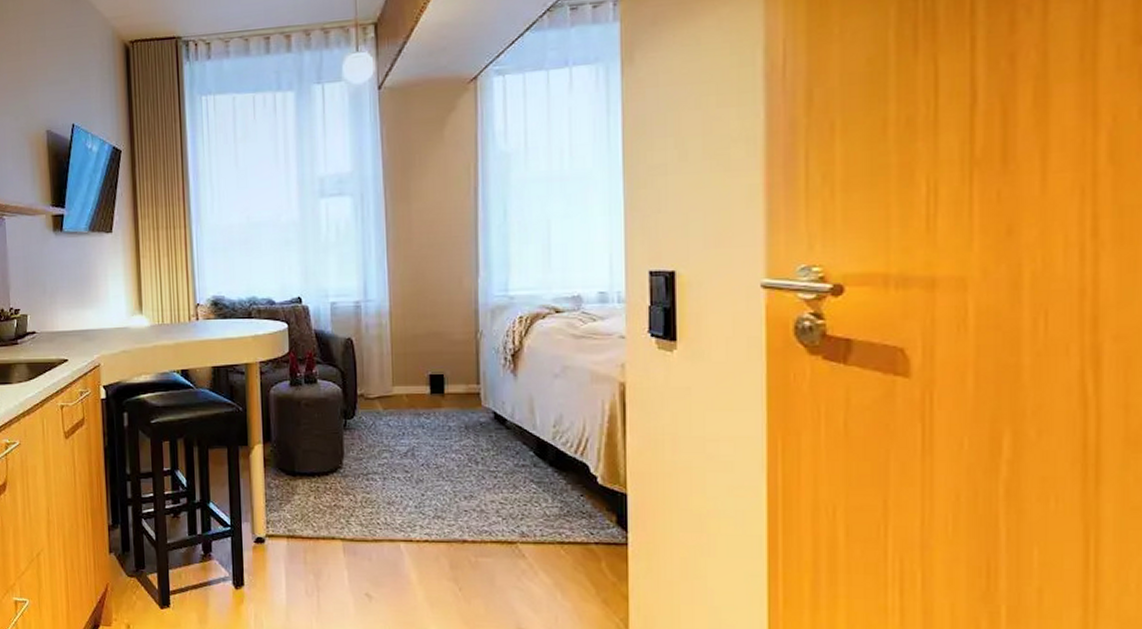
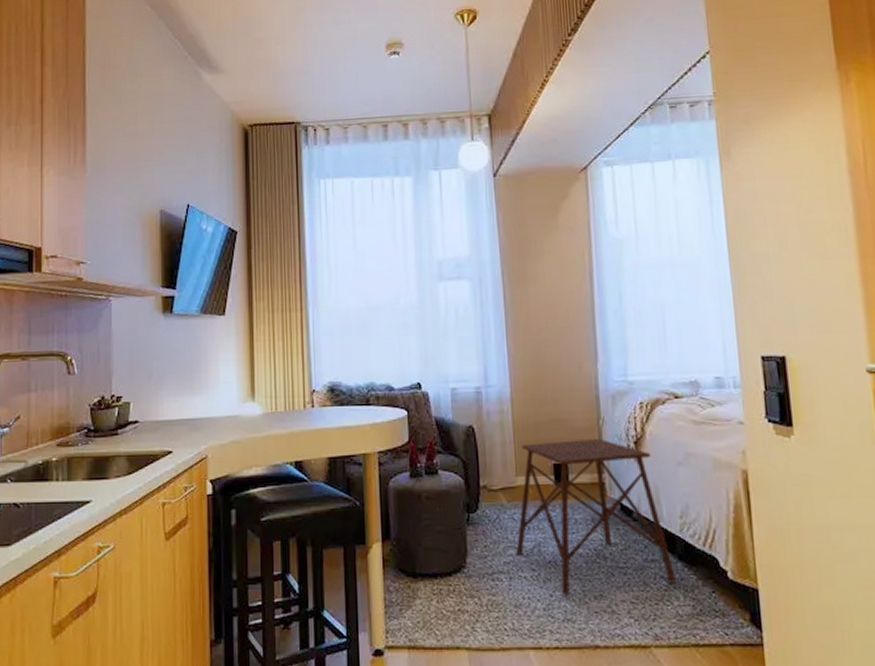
side table: none [390,351,545,496] -> present [516,438,676,596]

